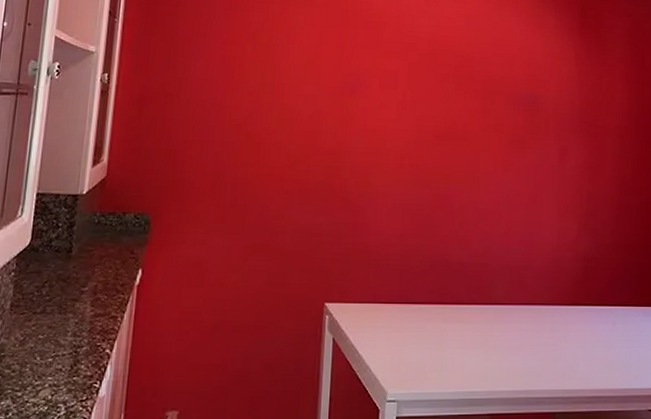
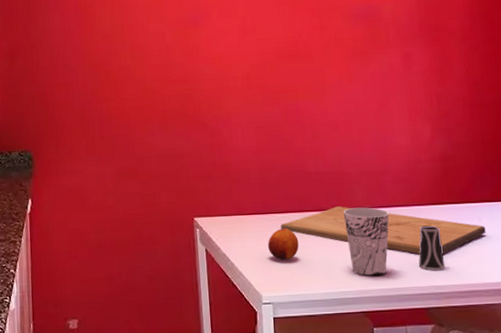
fruit: none [400,319,433,355] -> present [268,227,299,260]
cutting board: none [416,301,618,356] -> present [281,206,486,254]
cup: none [481,303,527,377] -> present [343,207,389,277]
cup: none [549,326,576,374] -> present [418,225,446,271]

